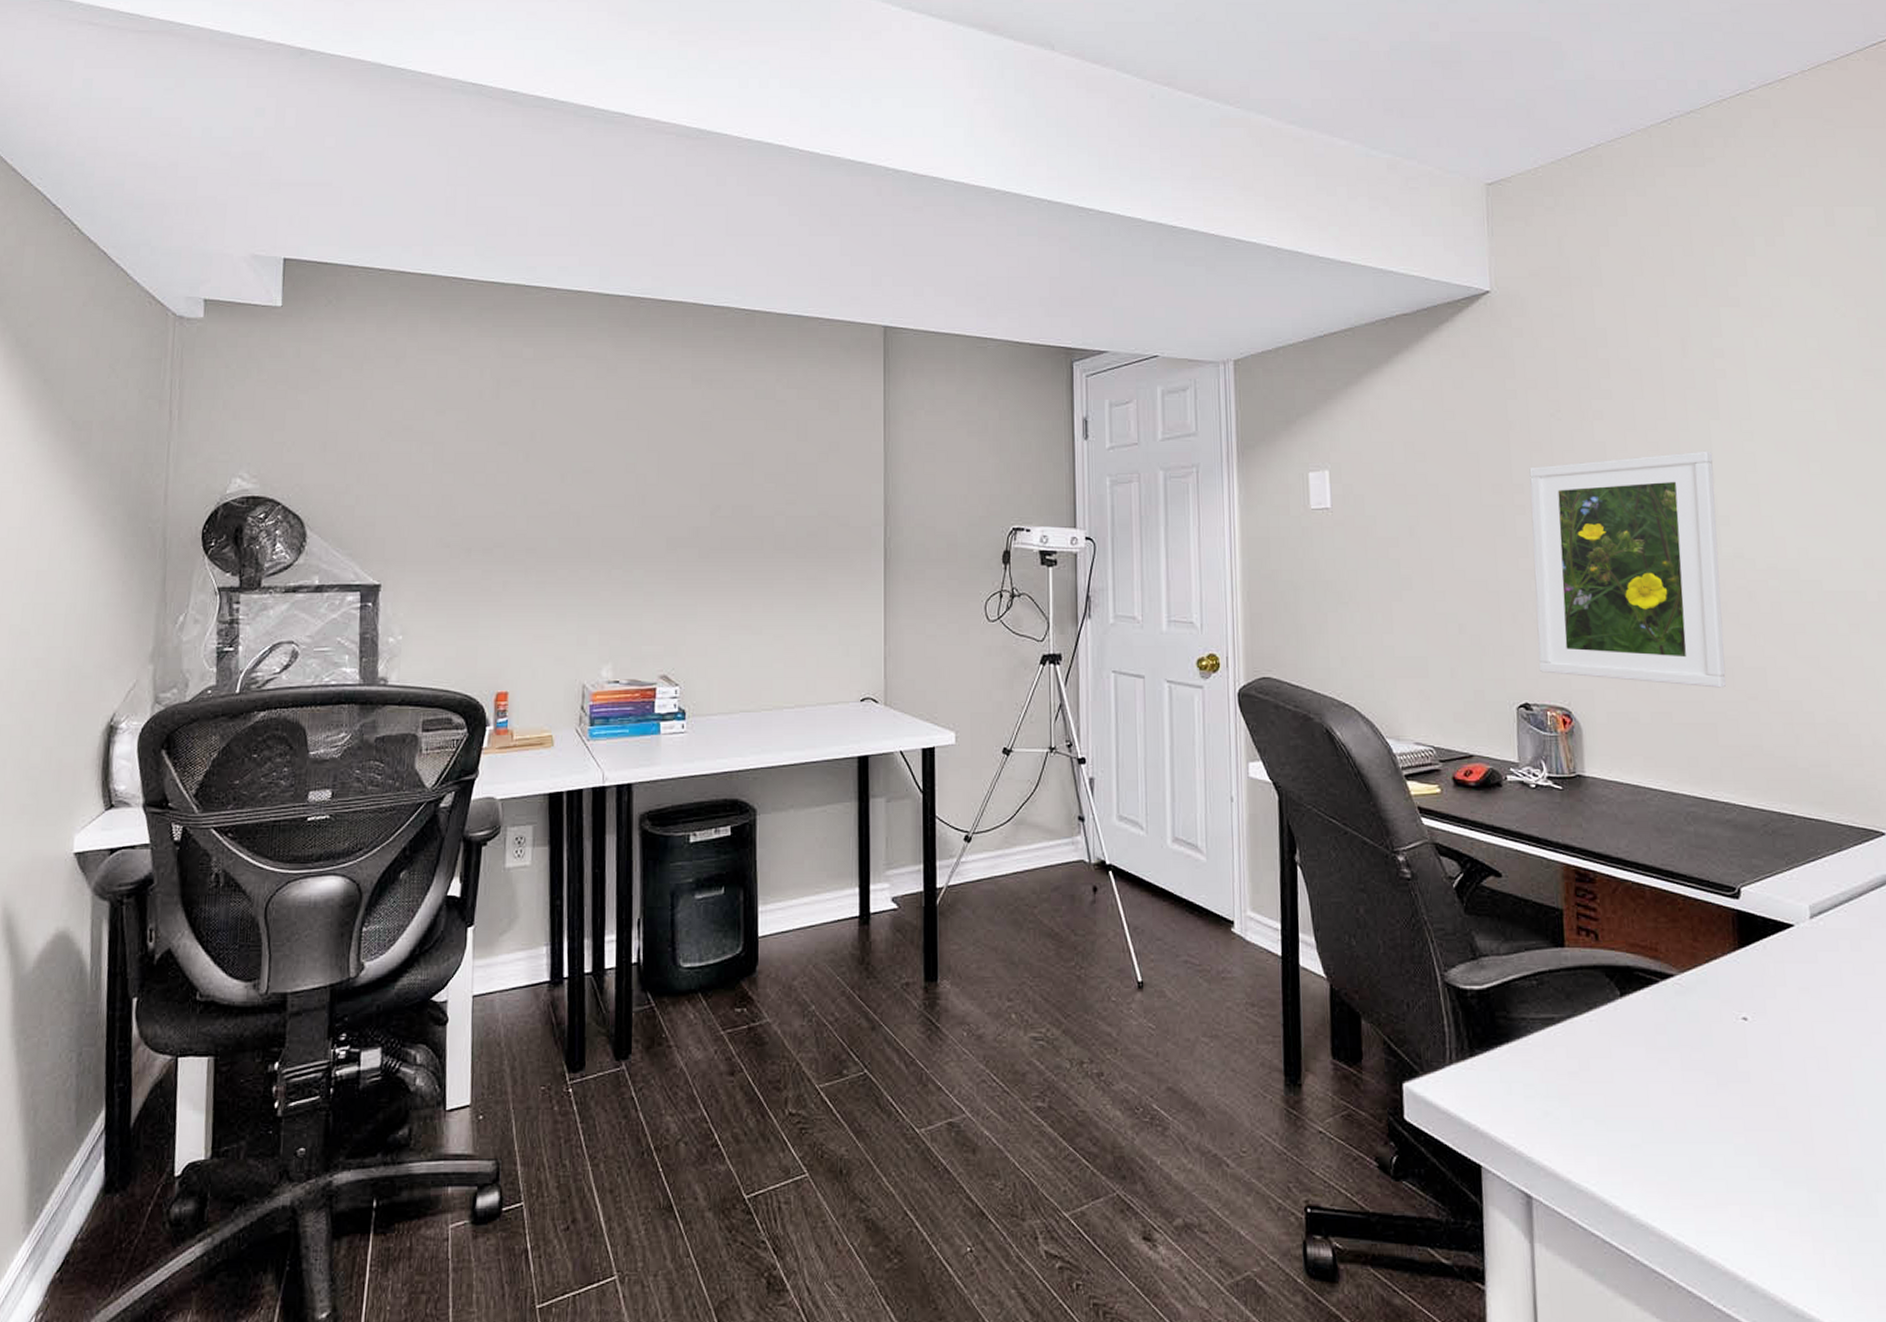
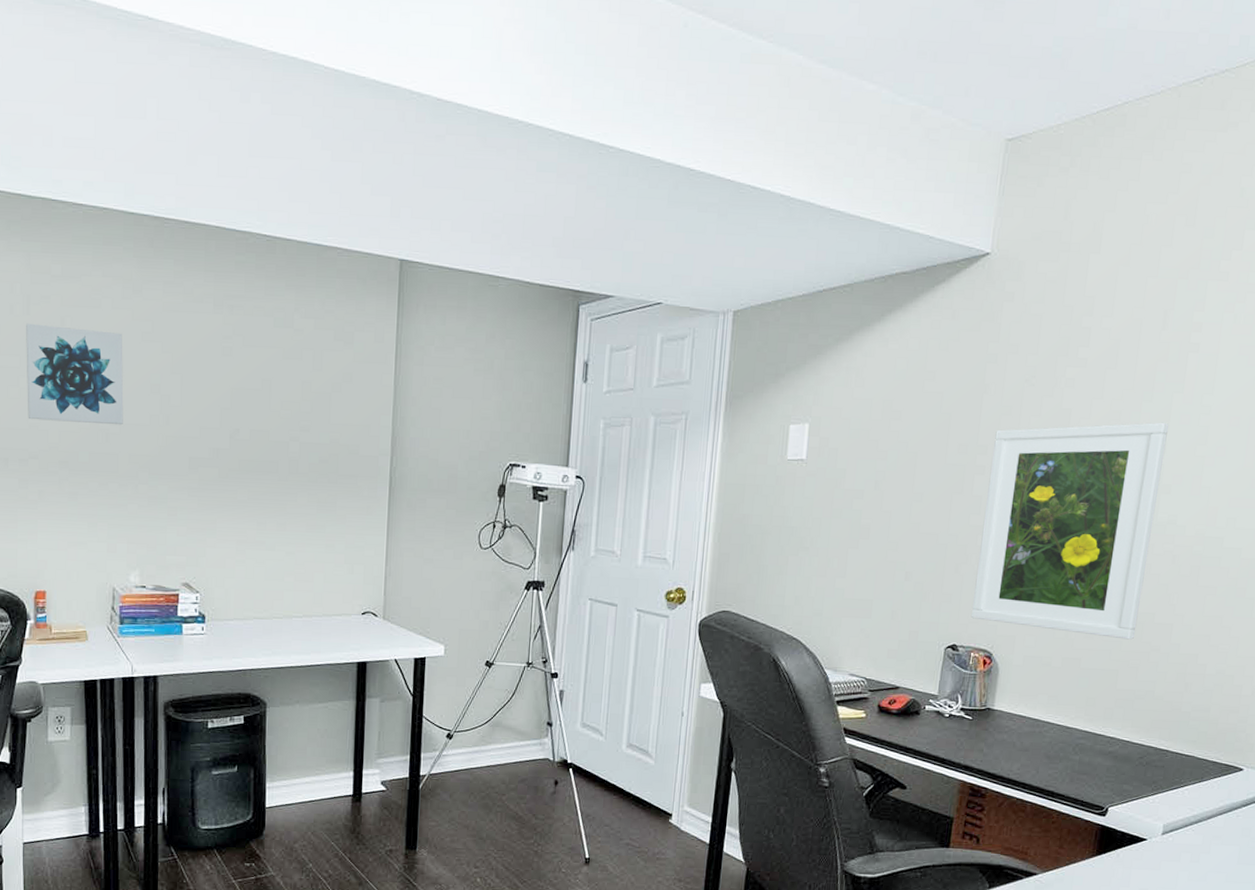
wall art: none [493,407,597,508] -> present [26,323,124,426]

